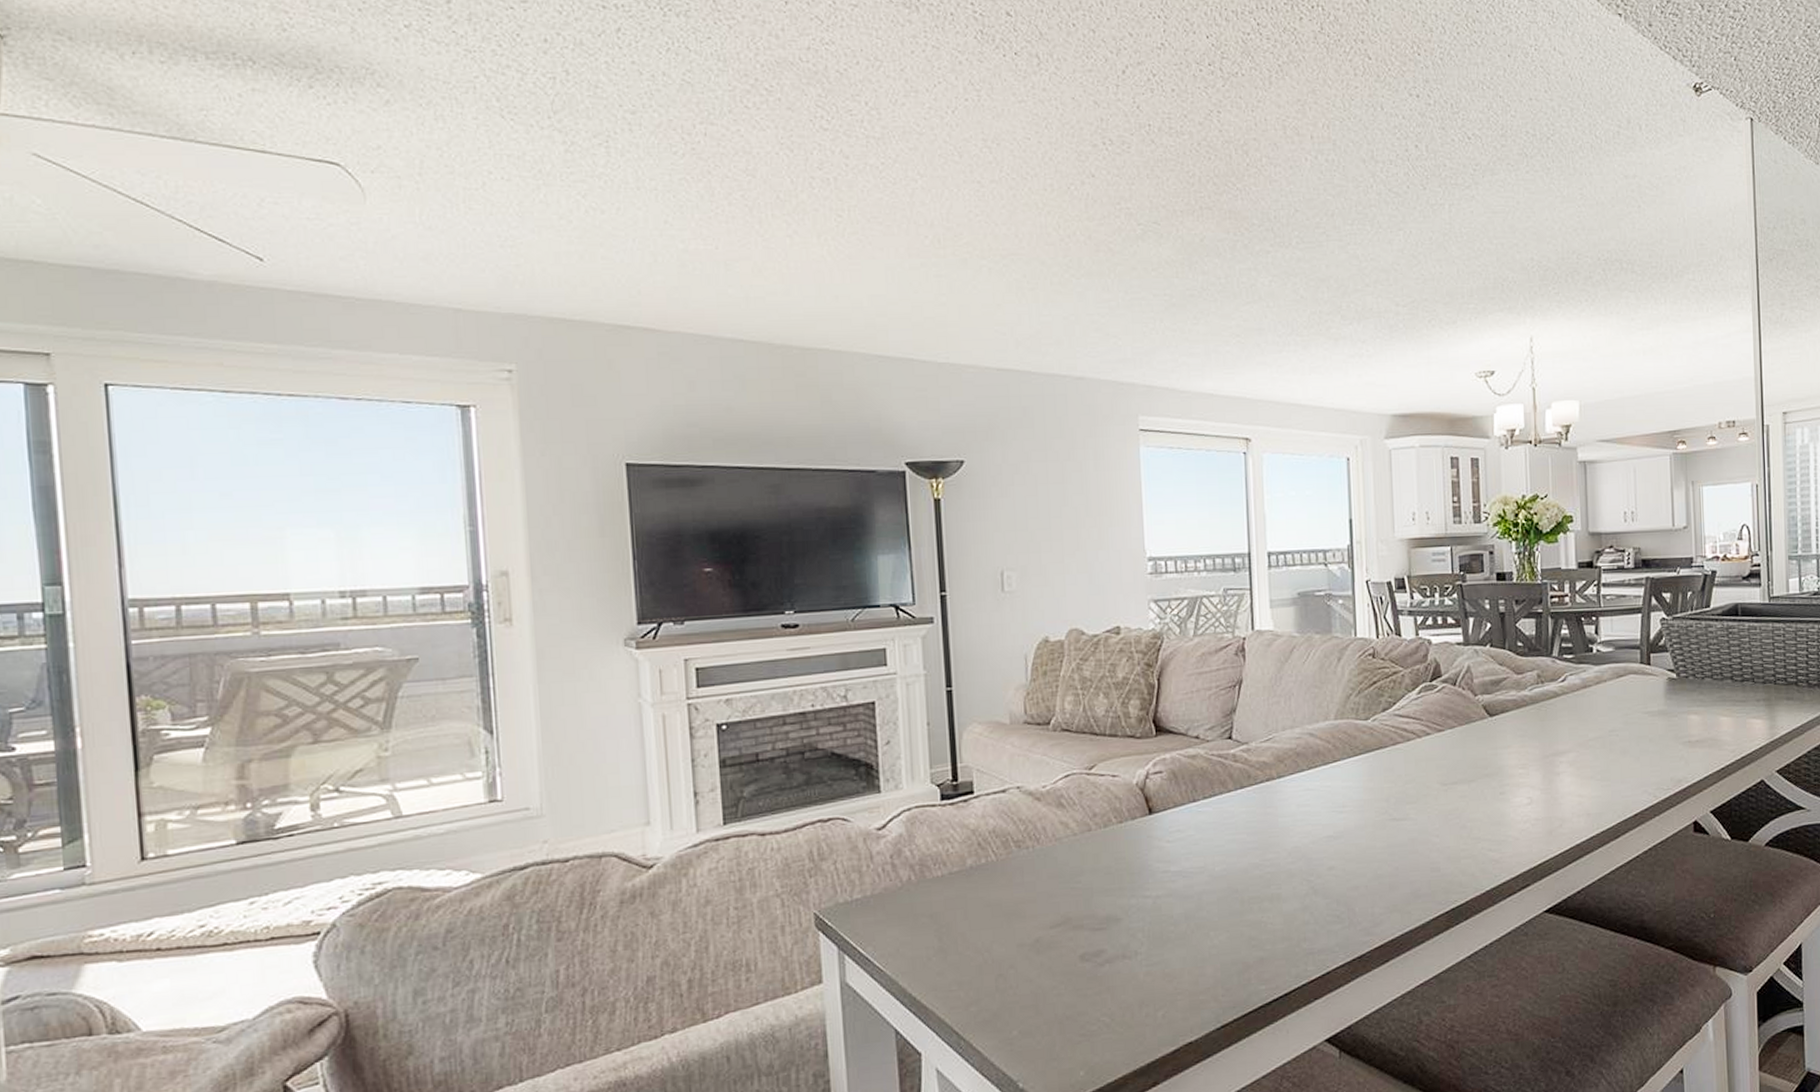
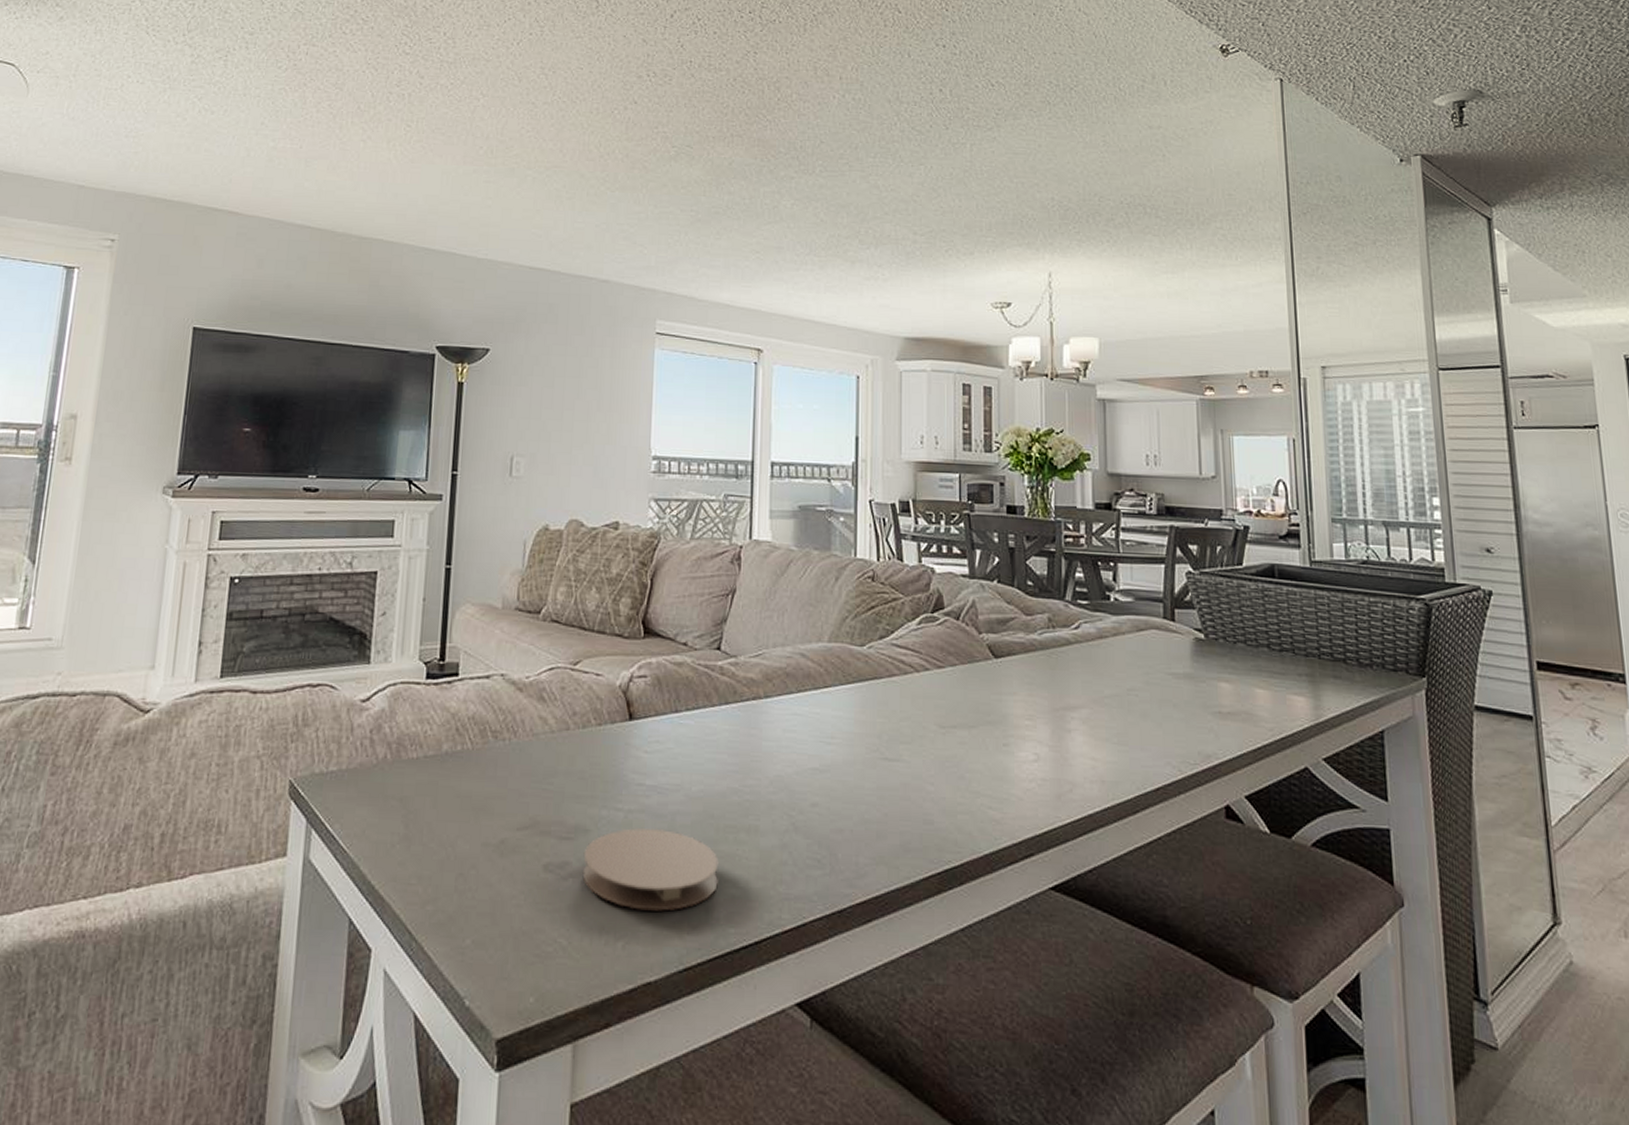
coaster: none [1117,908,1247,982] -> present [582,828,719,911]

